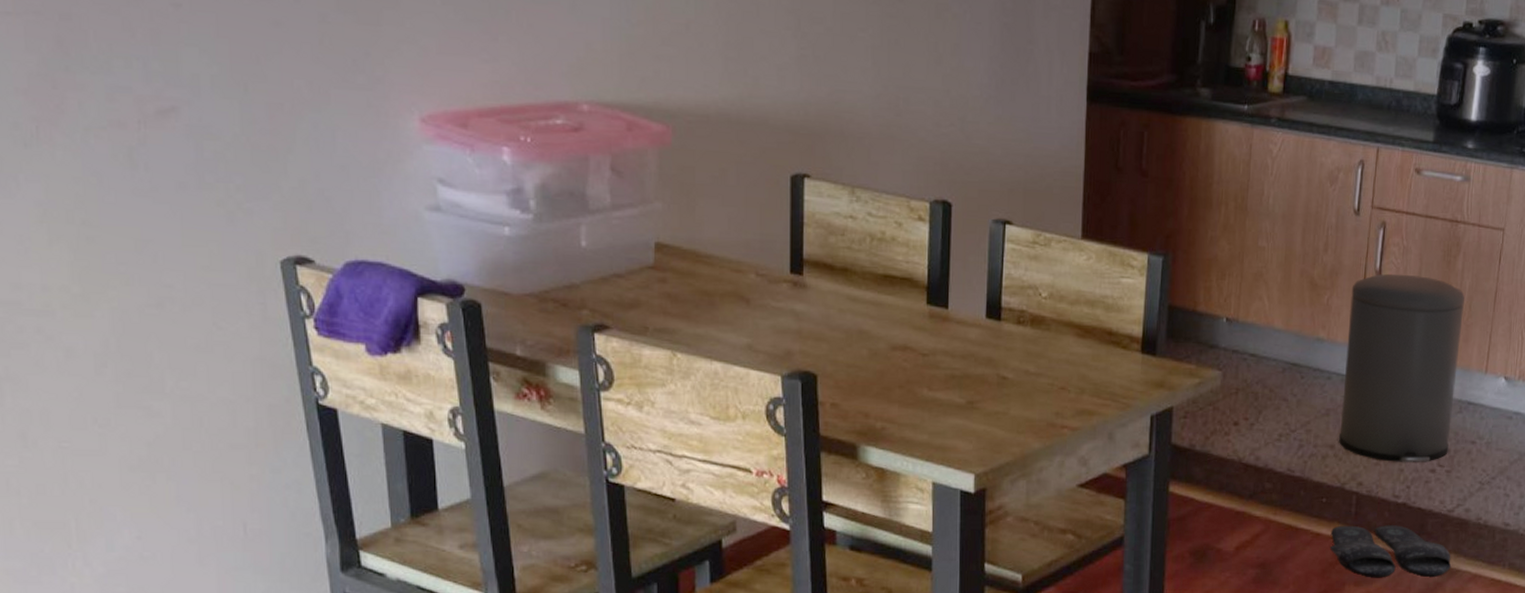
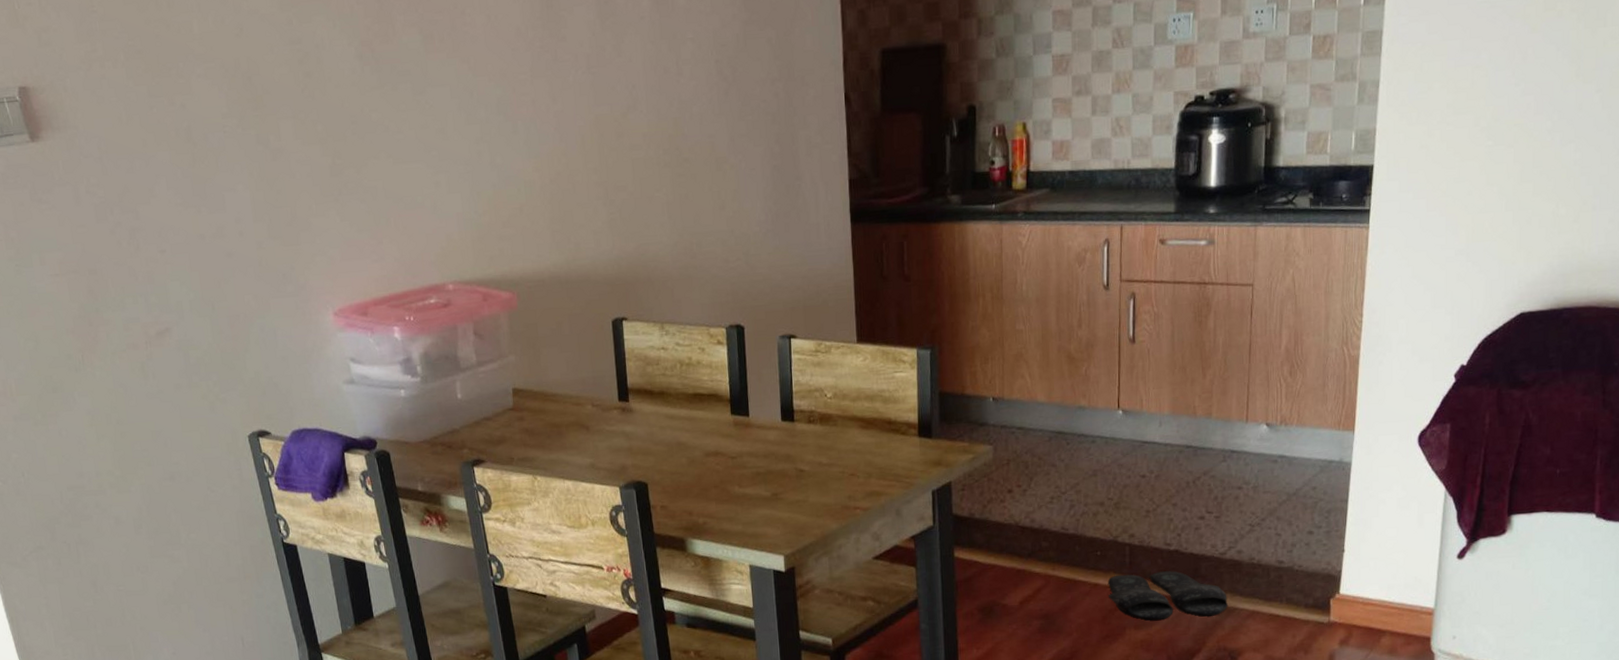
pedal bin: present [1339,274,1466,462] -> none [1107,338,1220,513]

